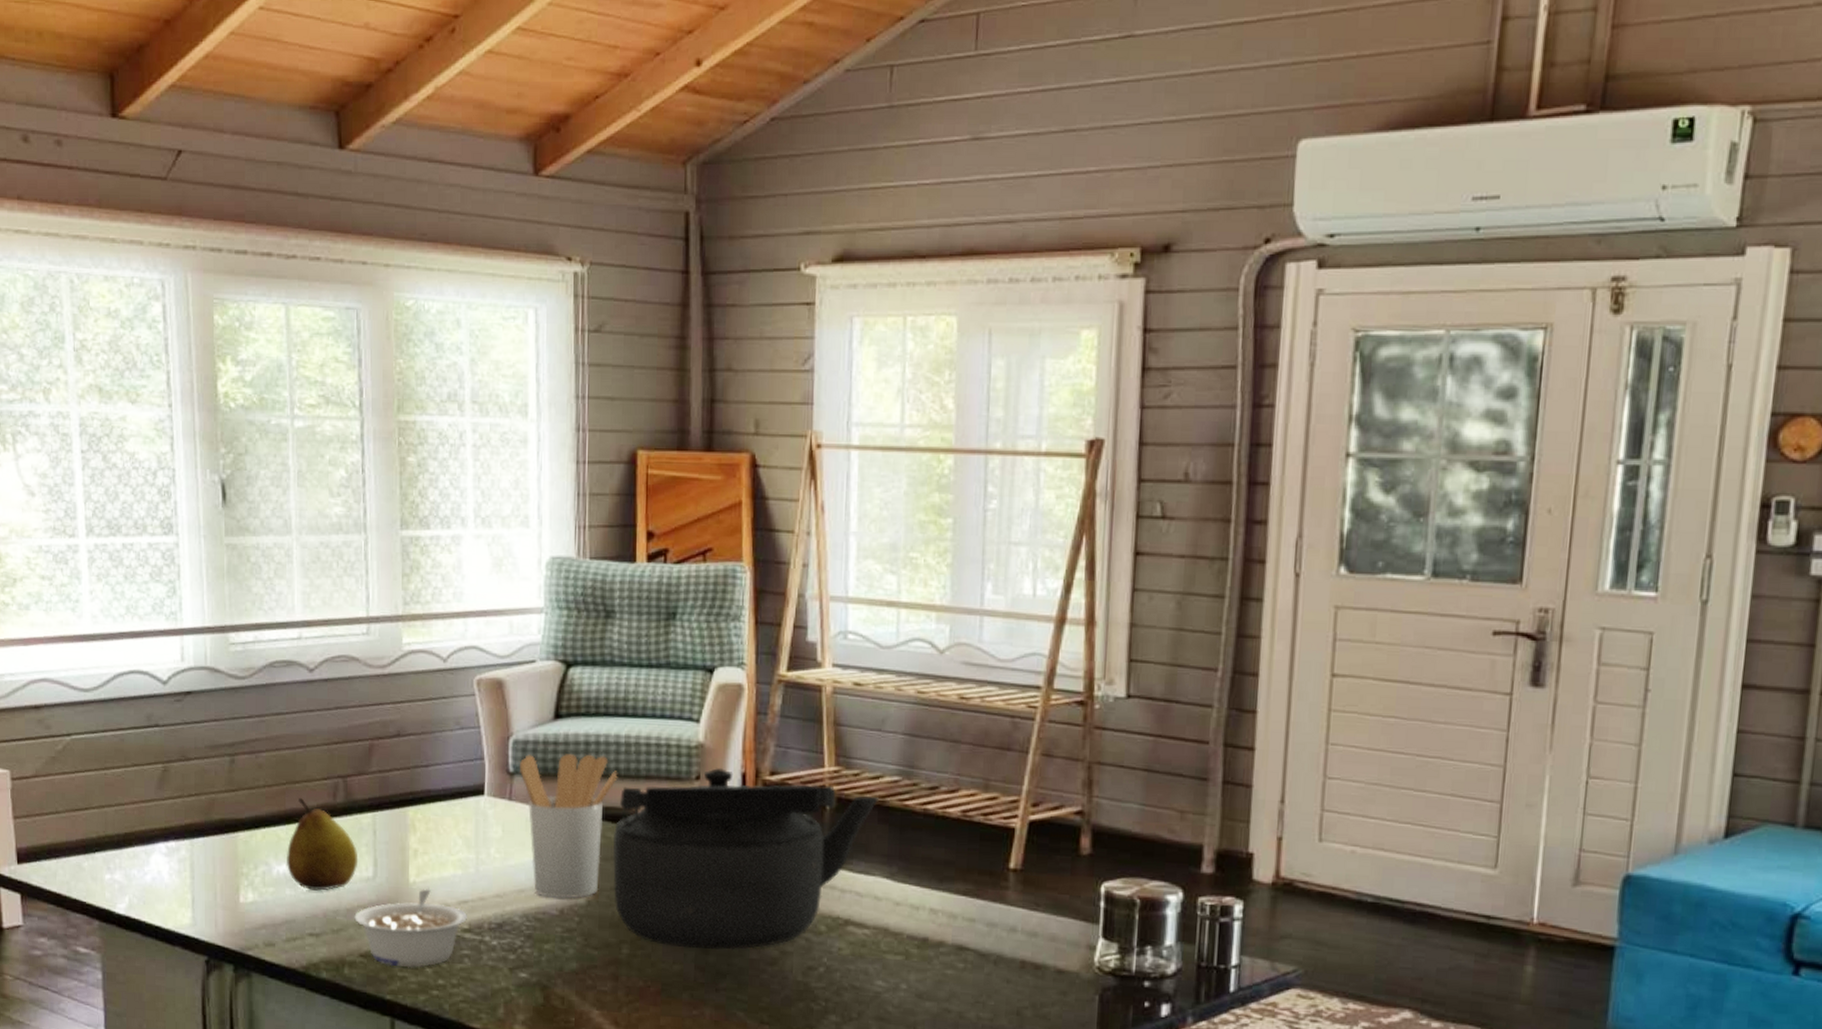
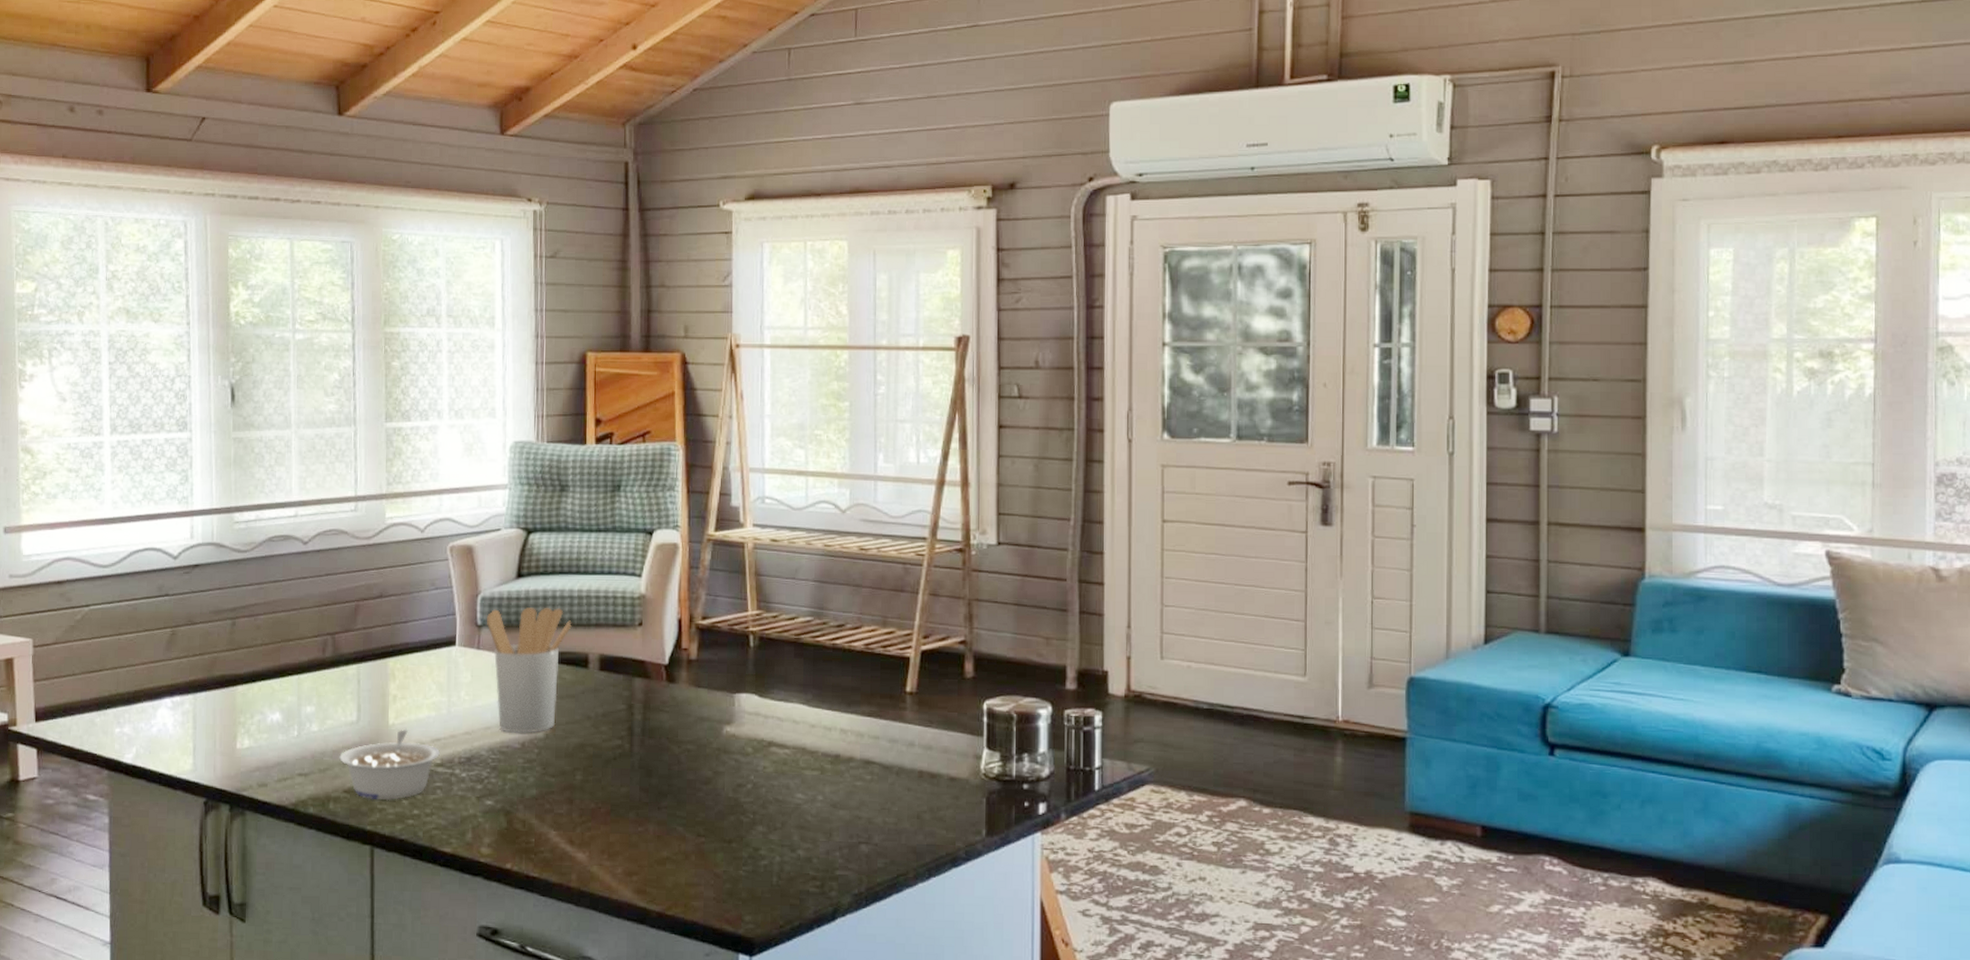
fruit: present [287,797,359,891] -> none [280,653,344,735]
kettle: present [612,768,880,950] -> none [567,615,795,773]

